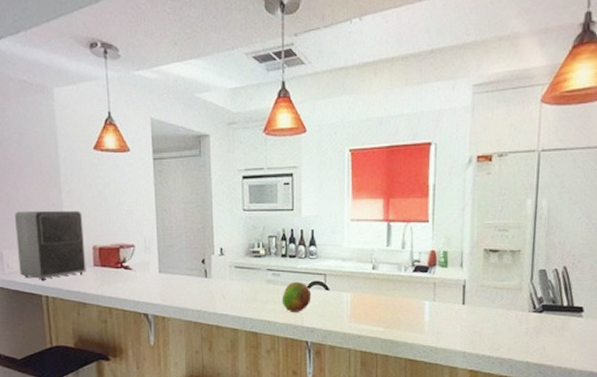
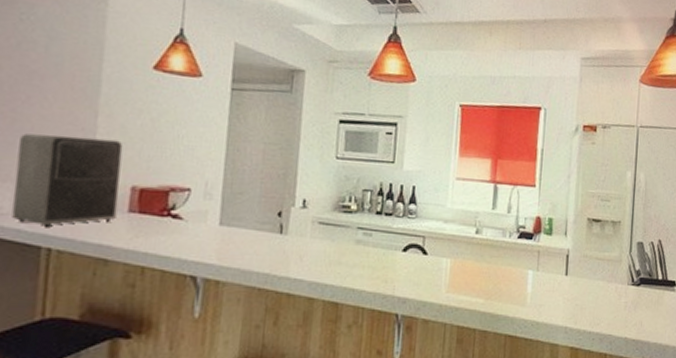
fruit: present [281,281,312,312] -> none [371,243,407,279]

